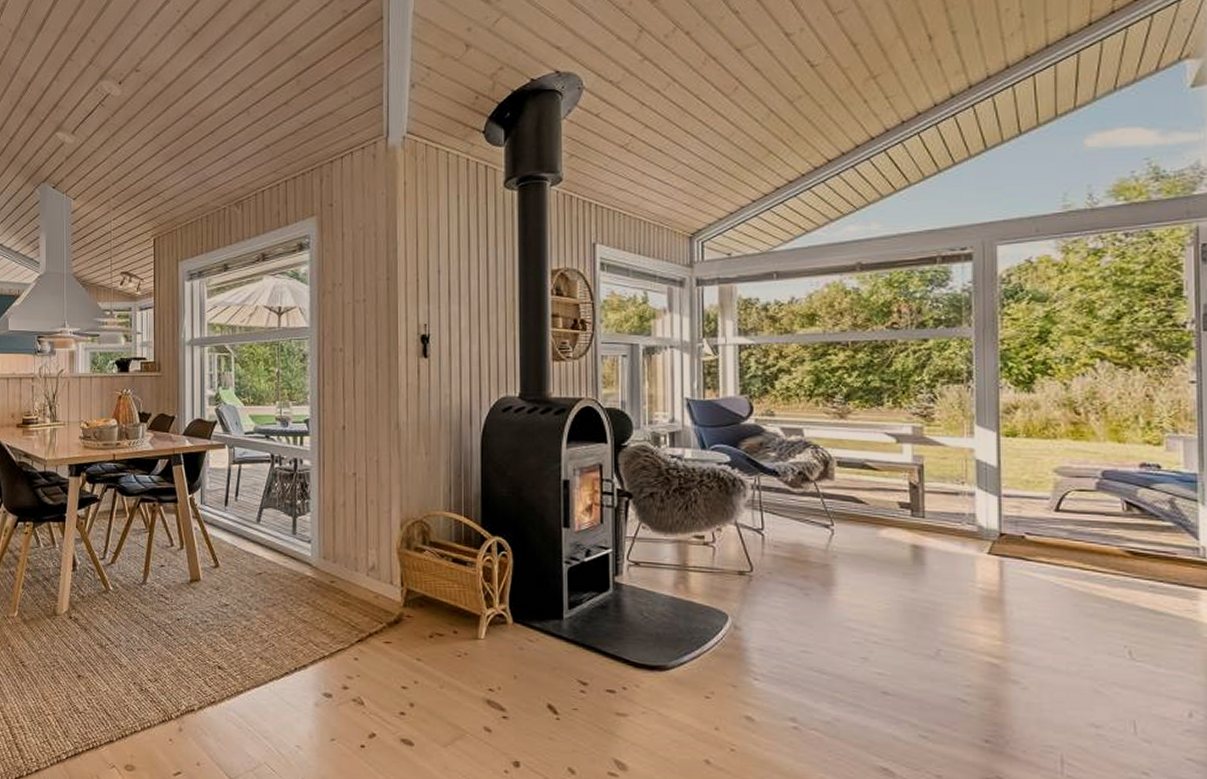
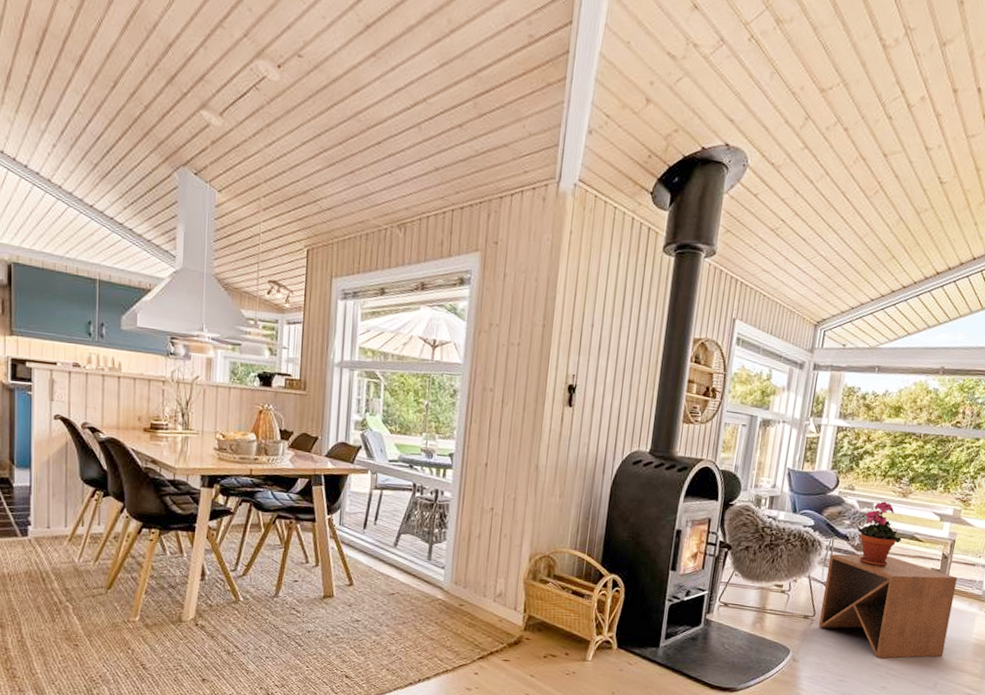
side table: none [758,491,939,621] -> present [818,553,958,659]
potted plant: none [787,426,849,506] -> present [857,501,902,567]

